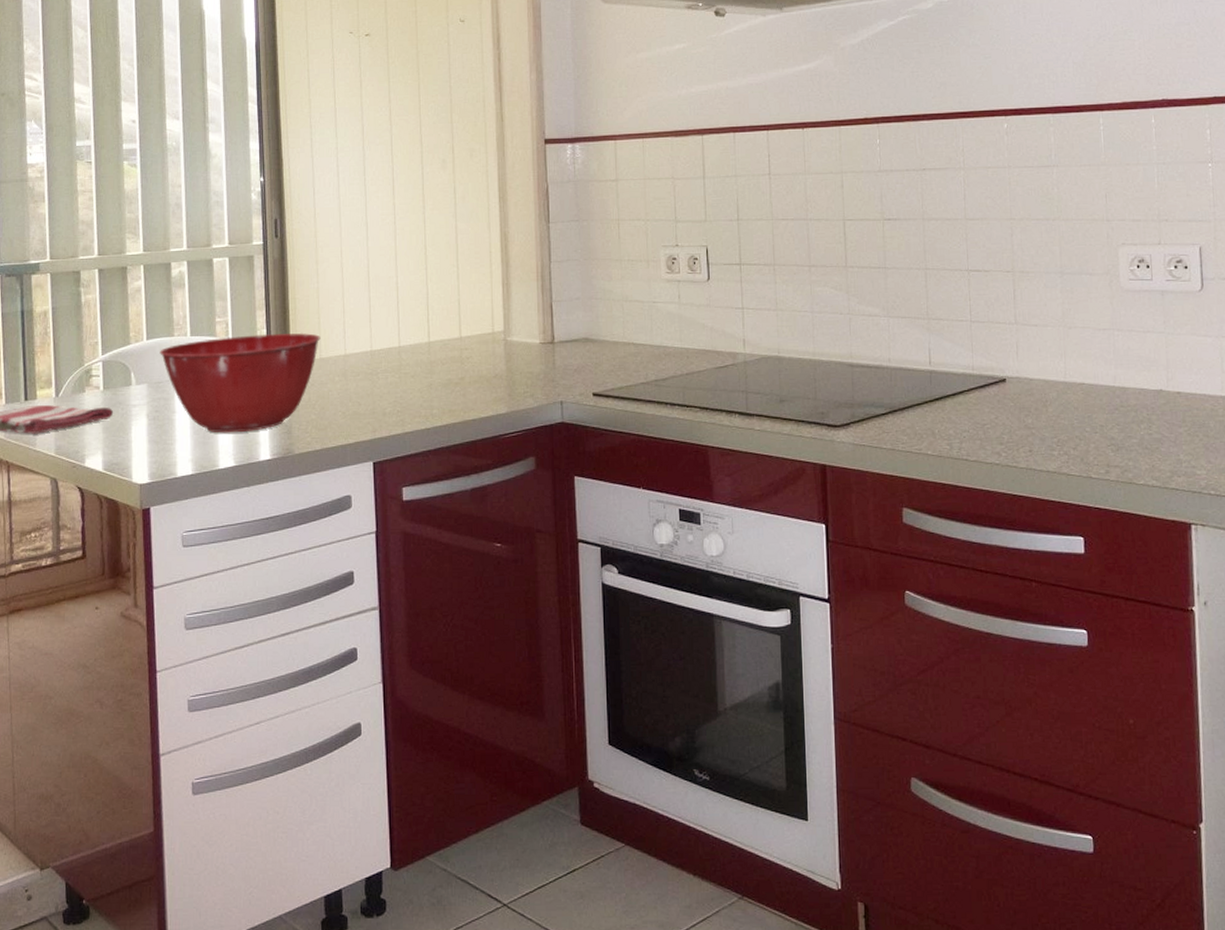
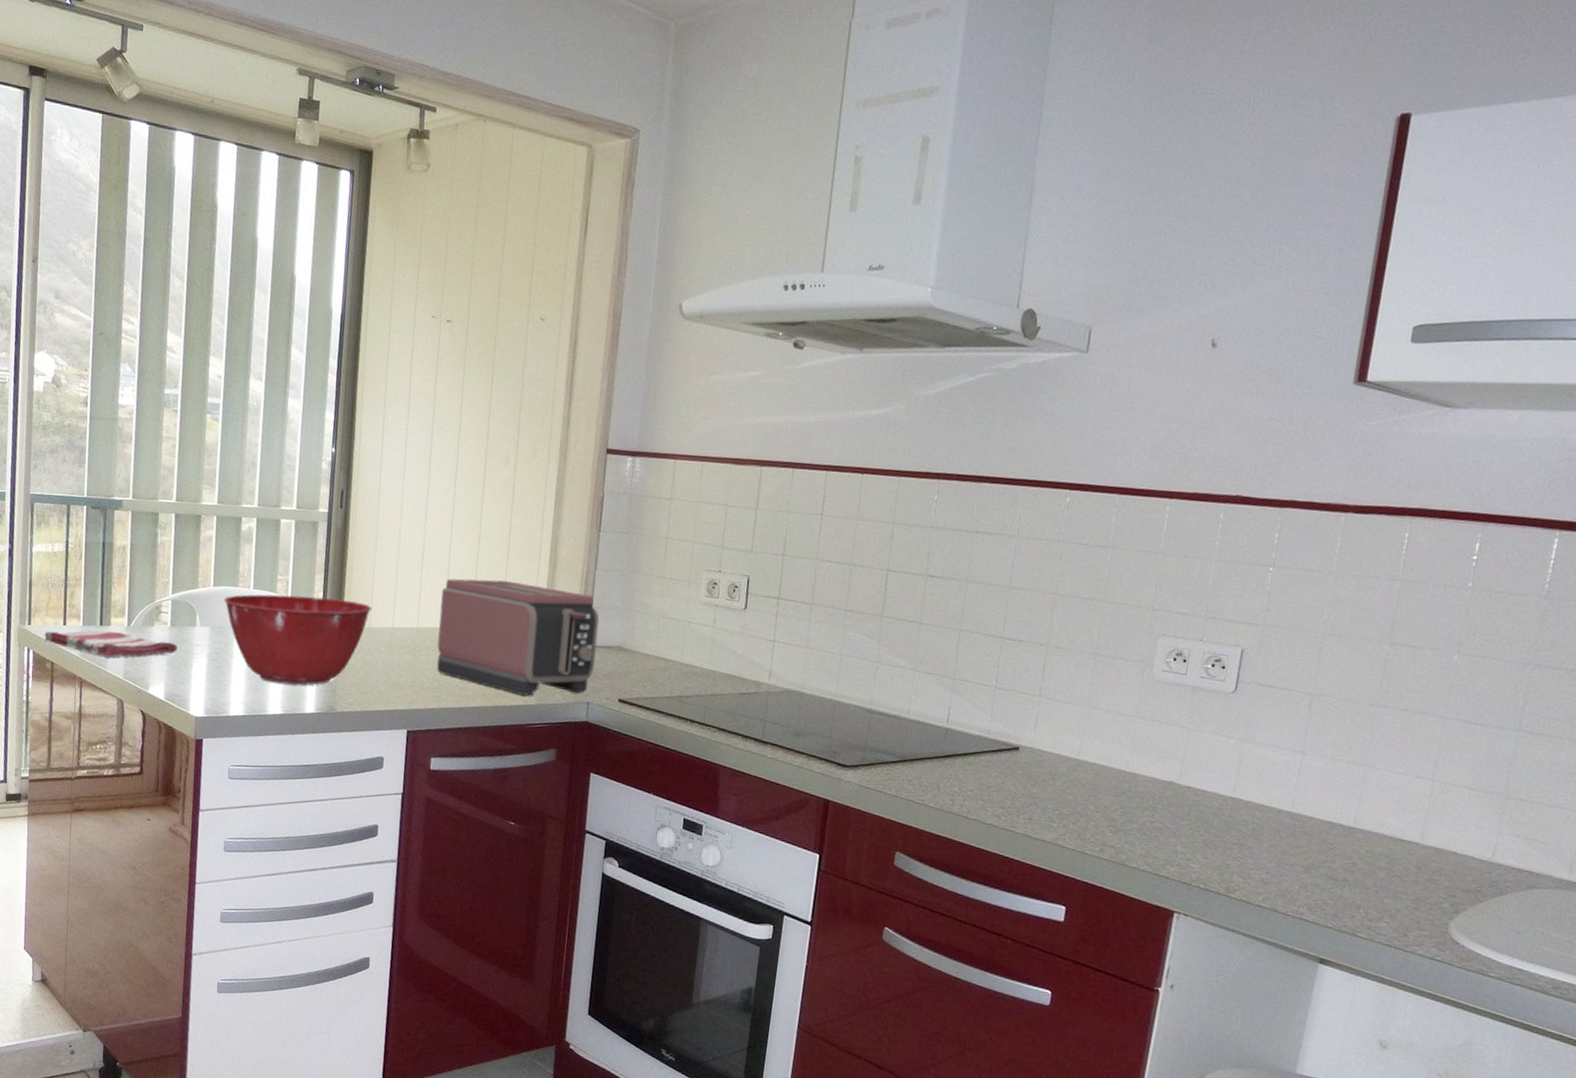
toaster: none [392,287,563,405] -> present [436,578,600,696]

